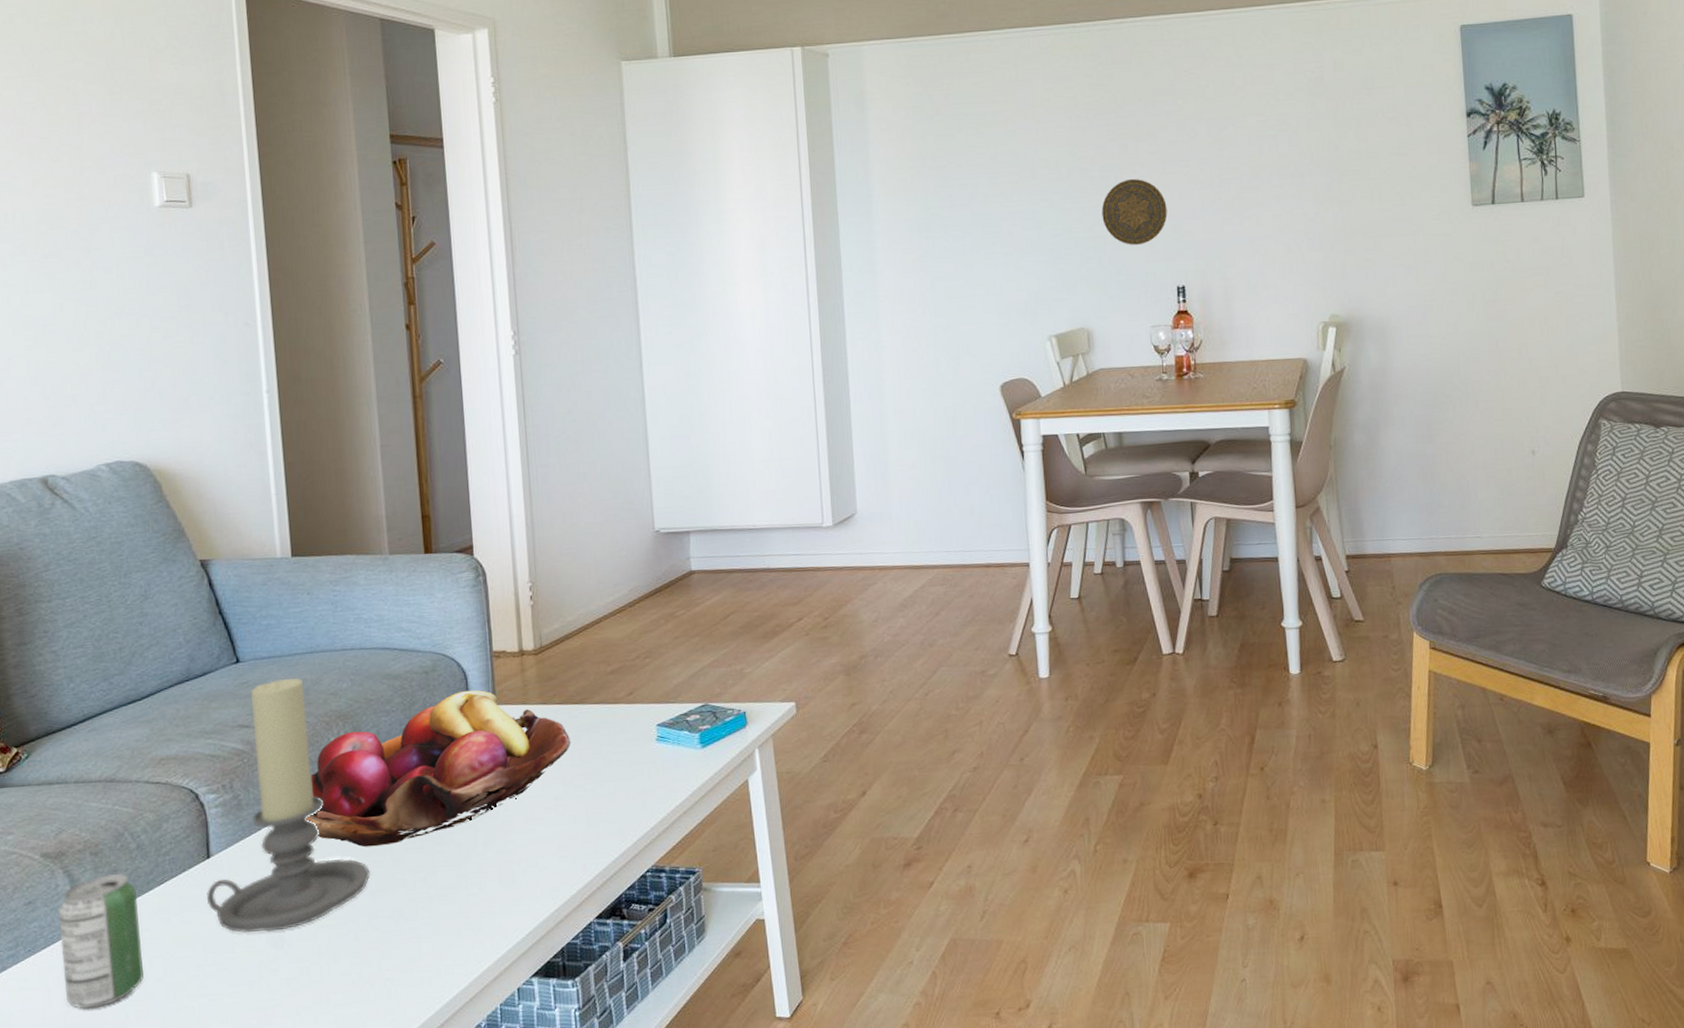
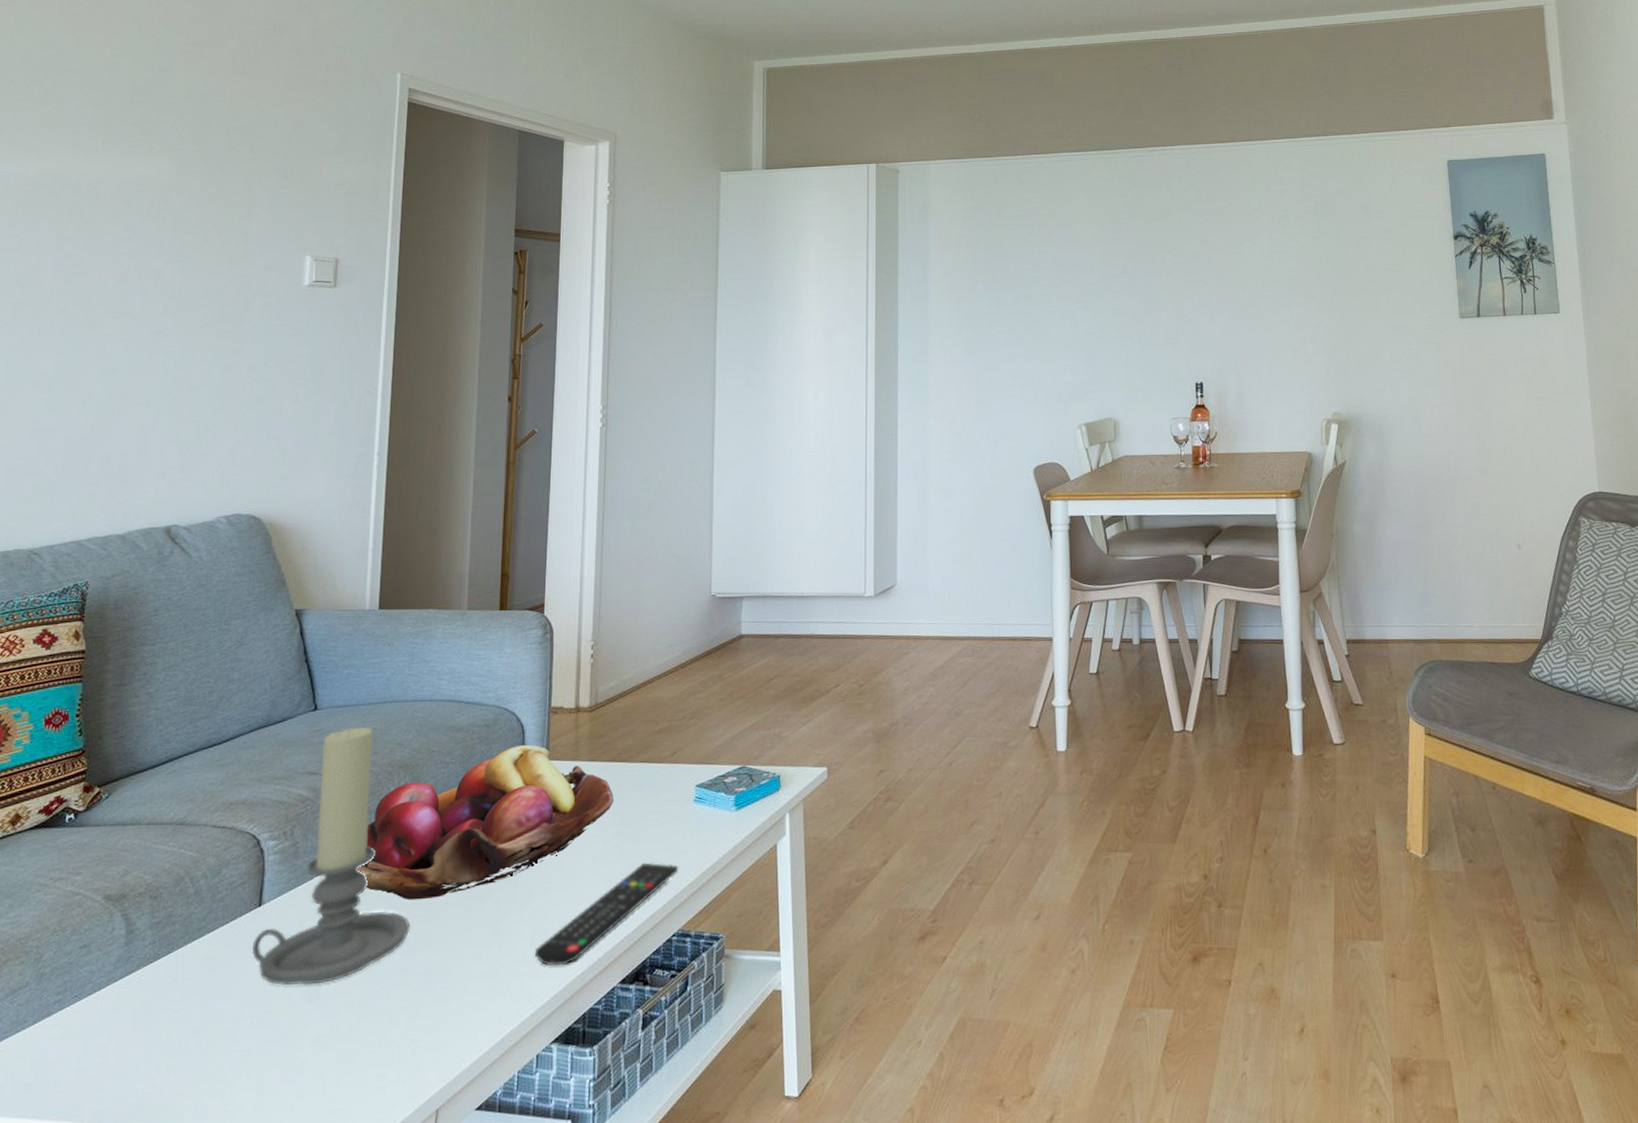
beverage can: present [58,874,144,1009] -> none [101,919,187,1061]
remote control: none [503,802,647,904] -> present [534,862,679,965]
decorative plate: present [1101,178,1168,245] -> none [1131,285,1189,344]

